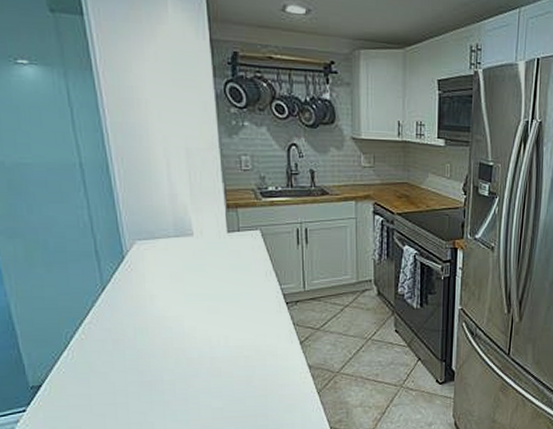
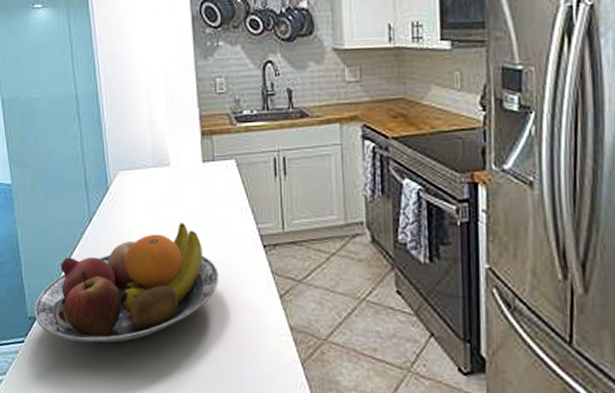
fruit bowl: none [37,287,245,403] -> present [34,222,219,343]

